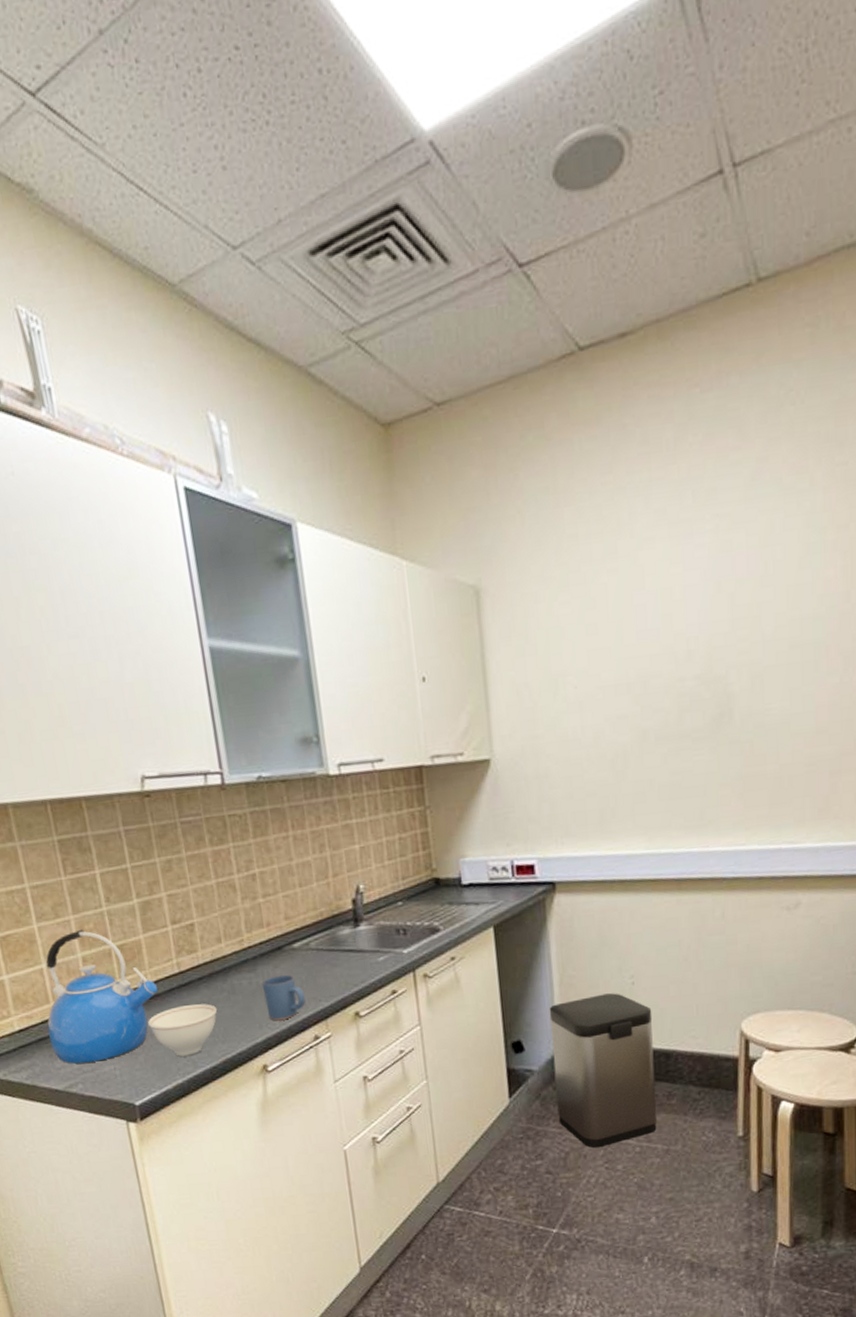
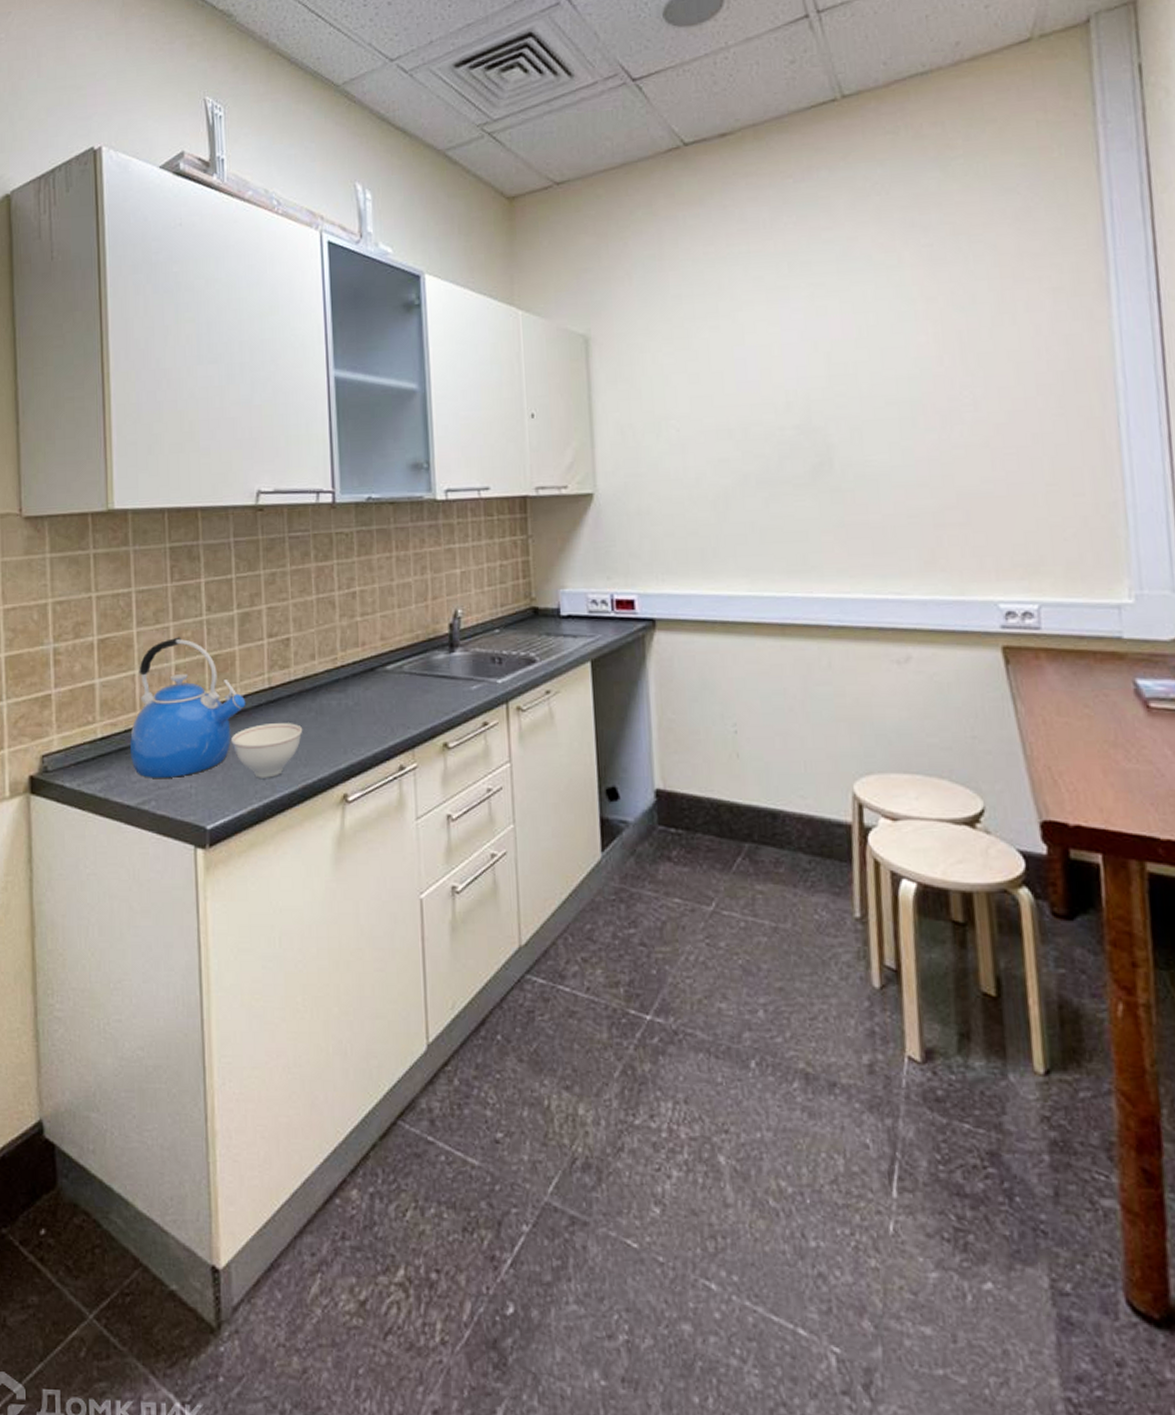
mug: present [261,974,306,1021] -> none [350,697,394,747]
pedal bin: present [549,993,658,1148] -> none [646,741,764,918]

